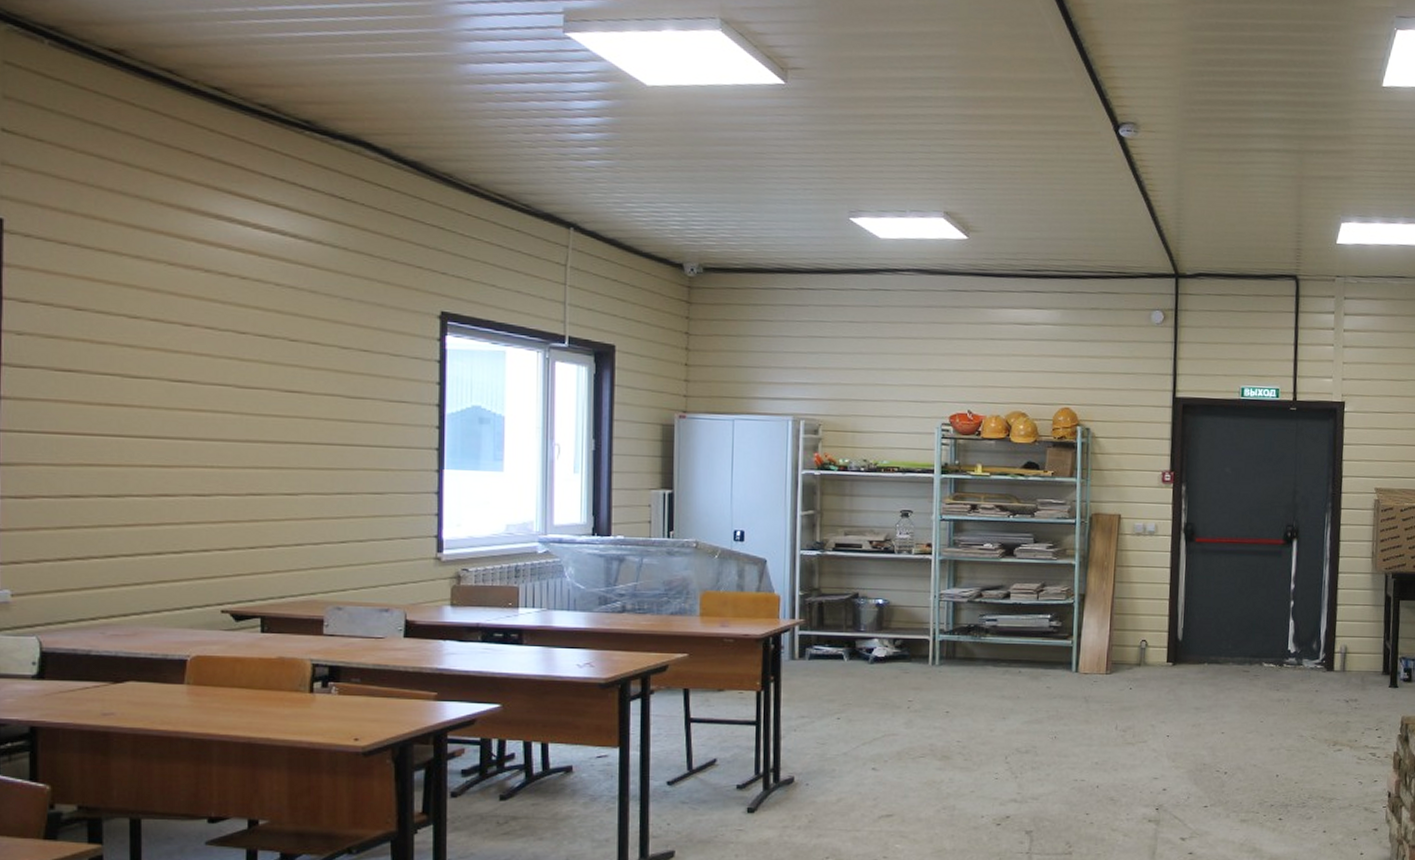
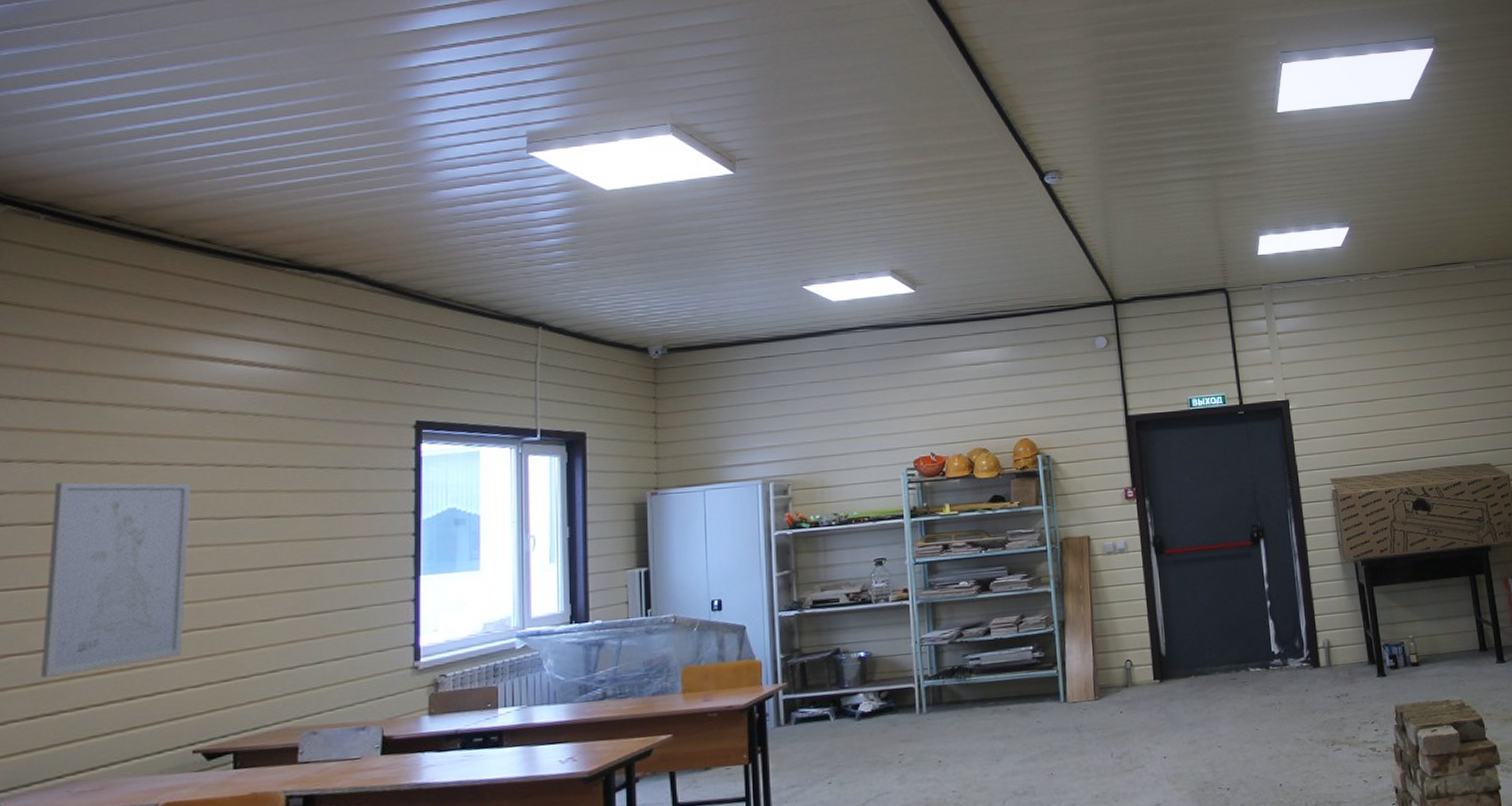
wall art: none [70,329,212,523] -> present [41,481,191,677]

